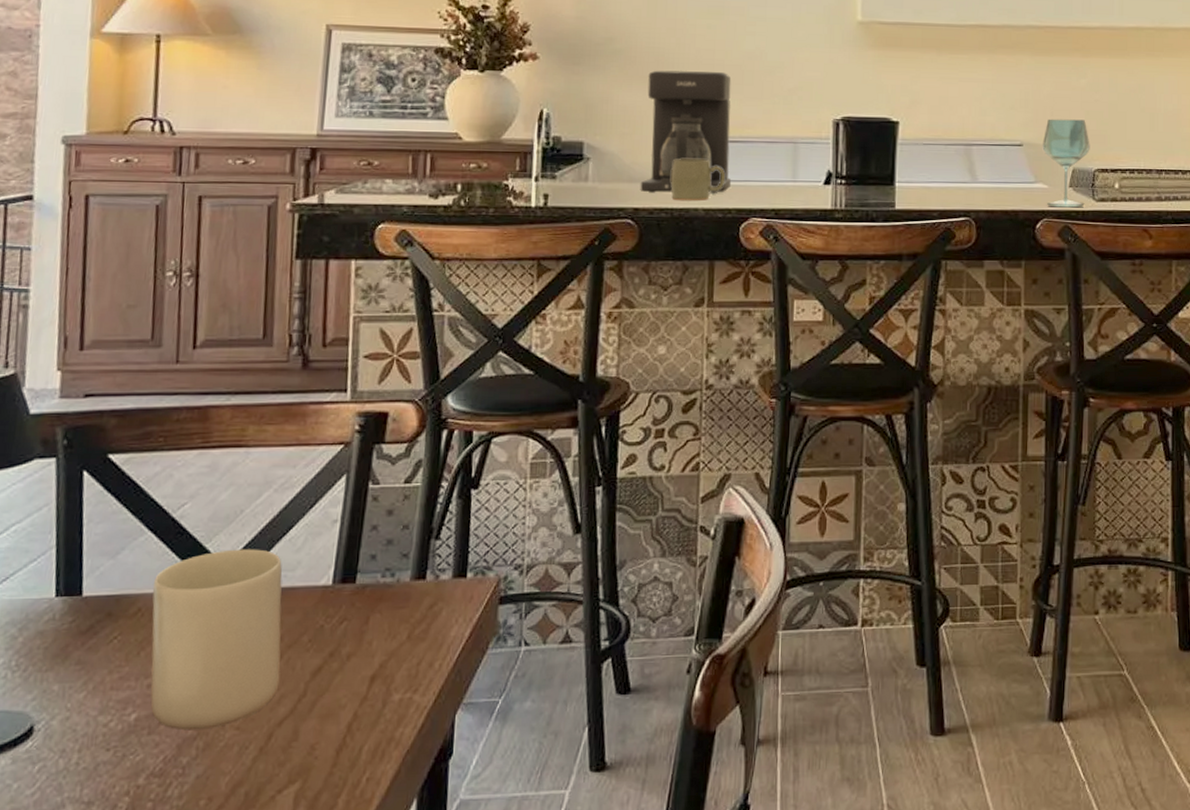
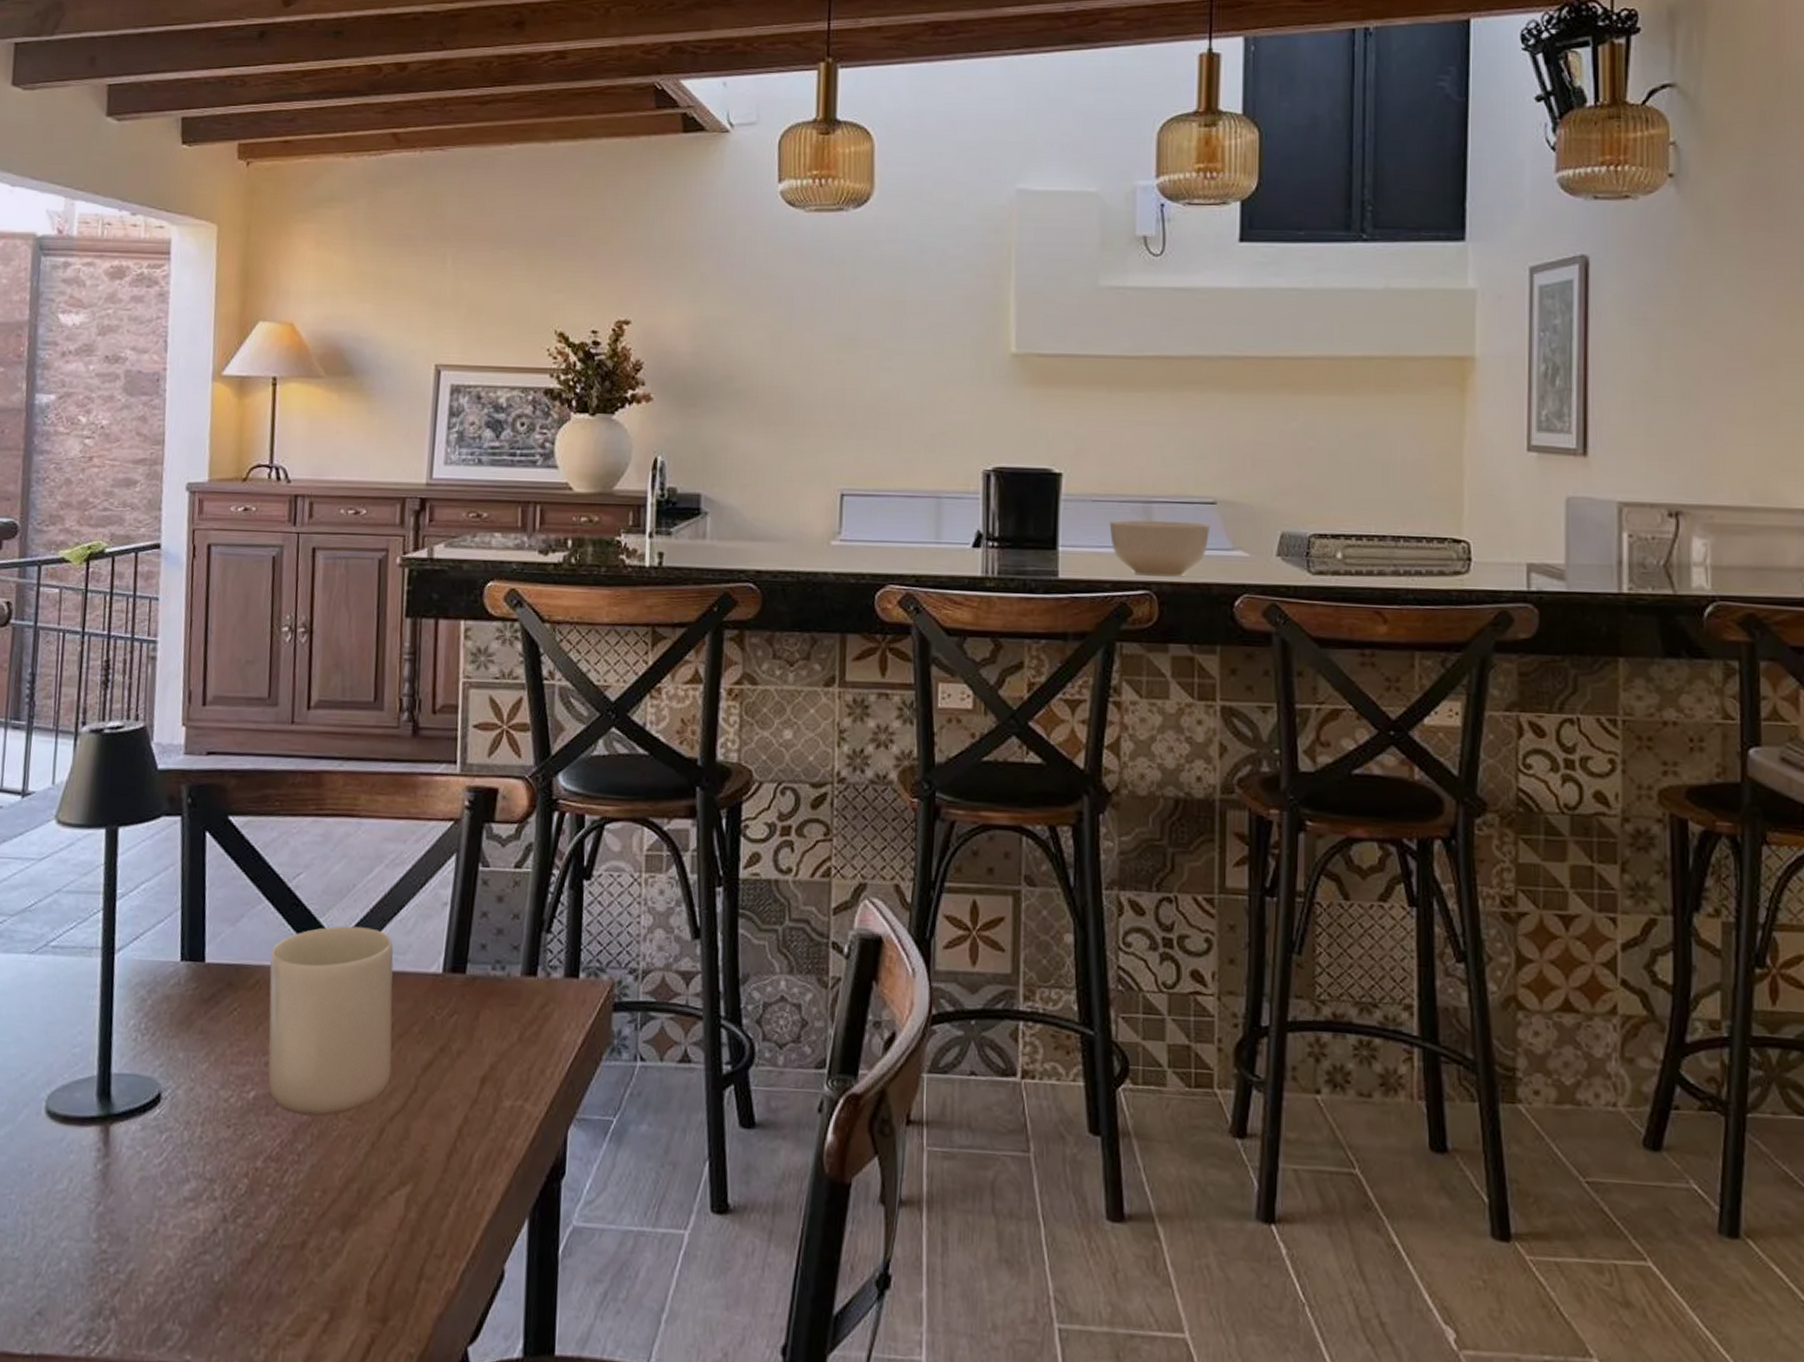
coffee maker: present [640,70,732,194] -> none [762,412,866,557]
mug: present [671,159,726,202] -> none [797,514,859,565]
bowl: none [937,159,1018,206] -> present [1109,520,1211,577]
wine glass: present [1042,119,1090,208] -> none [1241,471,1304,582]

